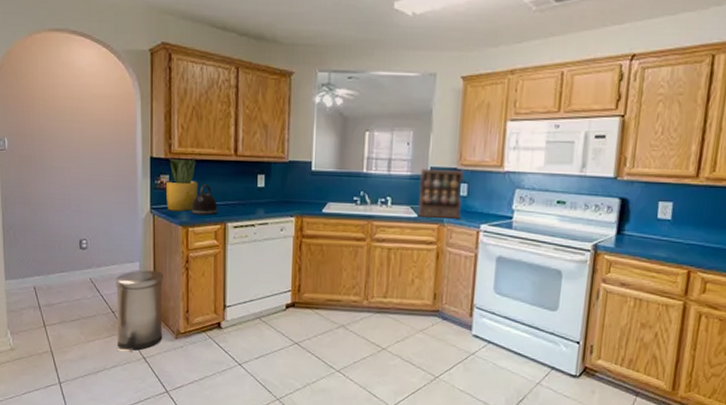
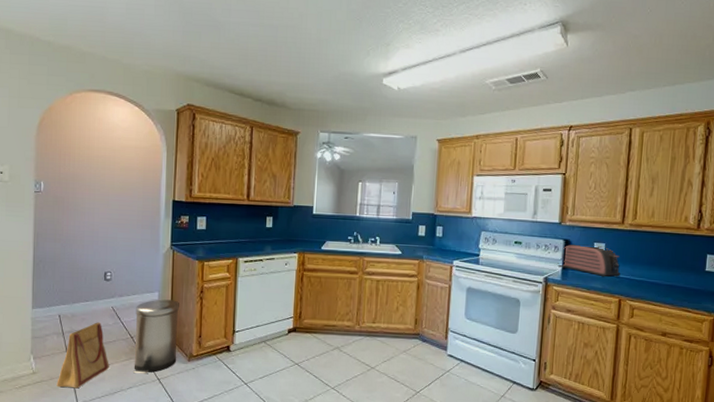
shopping bag: none [36,295,91,367] -> present [56,322,109,389]
planter: present [165,157,198,212] -> none [185,201,214,248]
kettle: present [192,184,218,216] -> none [207,224,231,252]
spice rack: present [417,169,463,220] -> none [401,214,439,257]
toaster: none [610,204,691,244] -> present [557,244,621,277]

